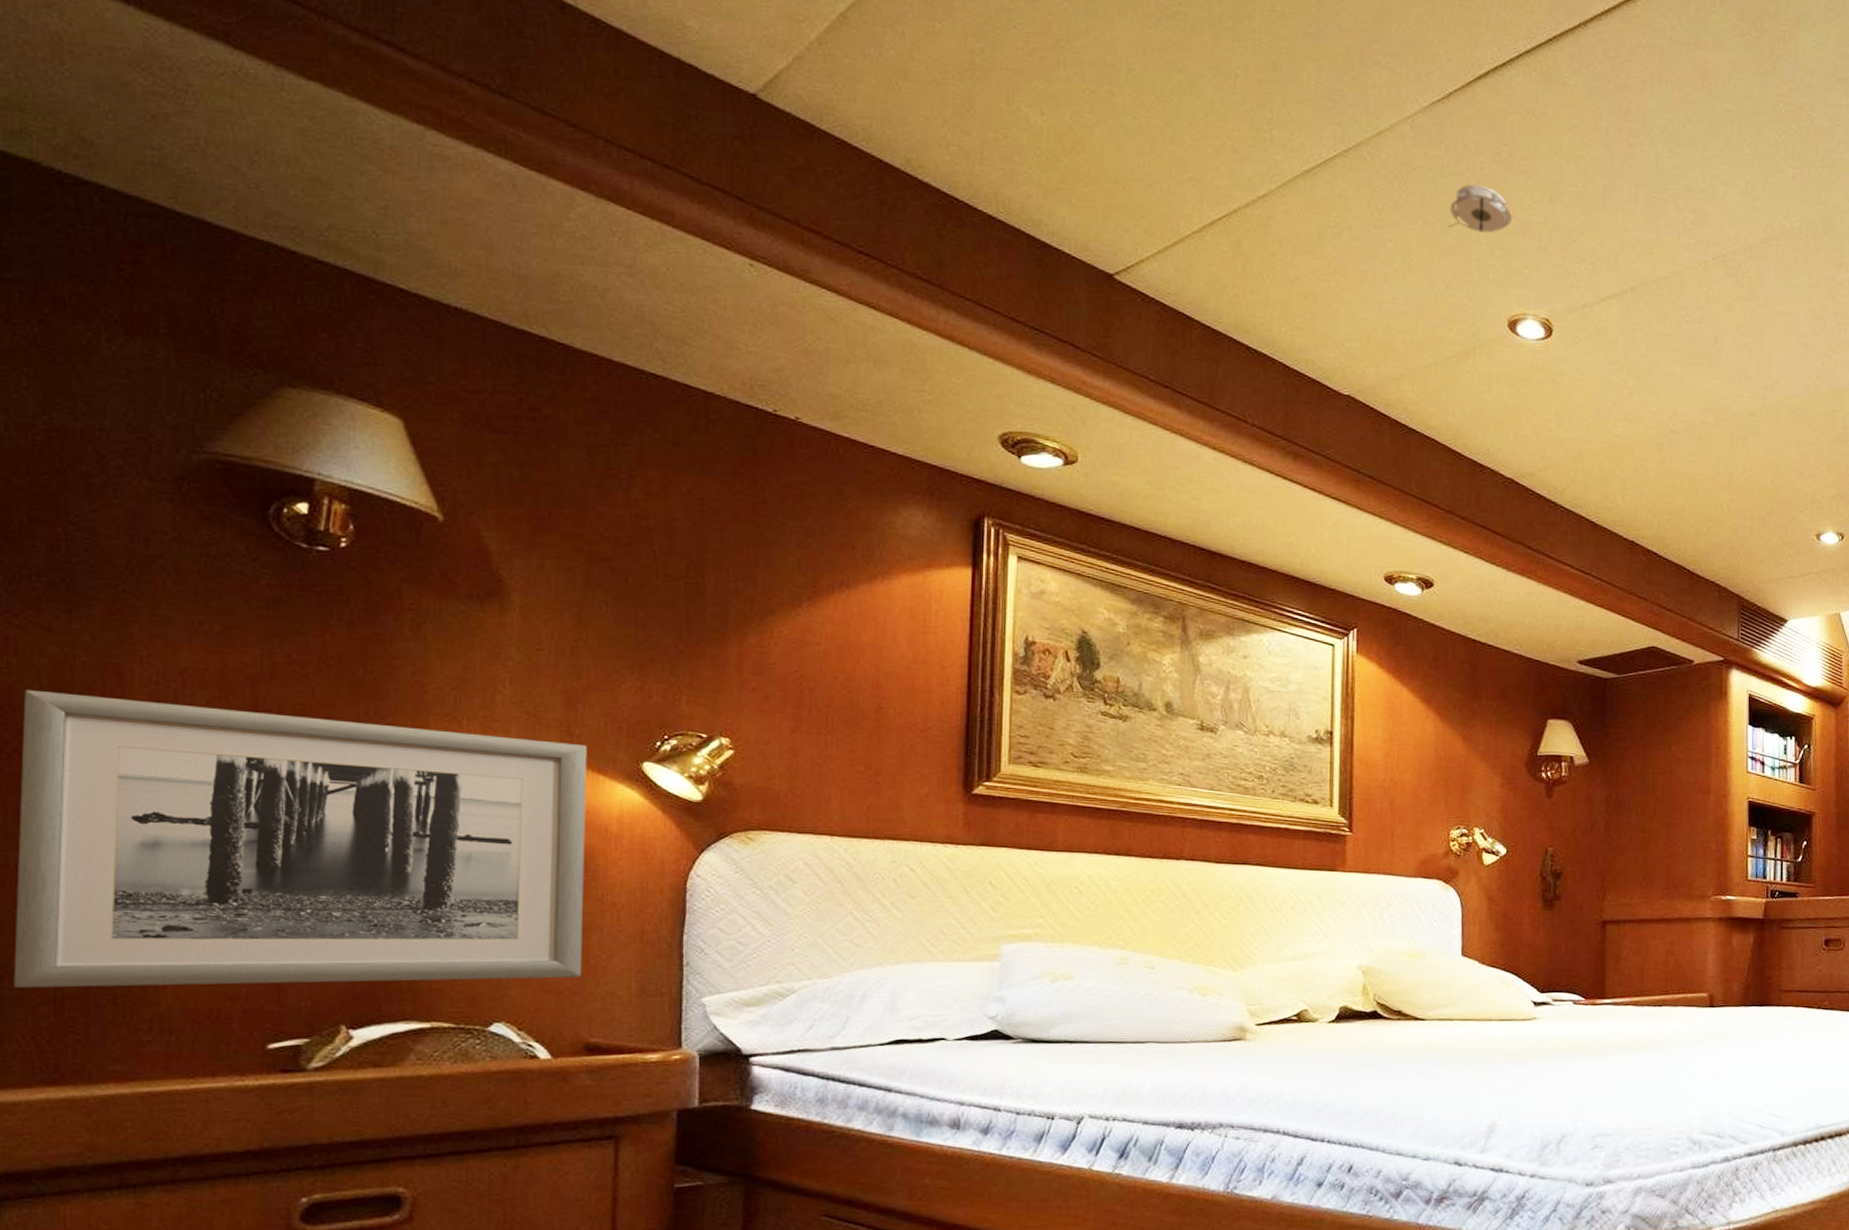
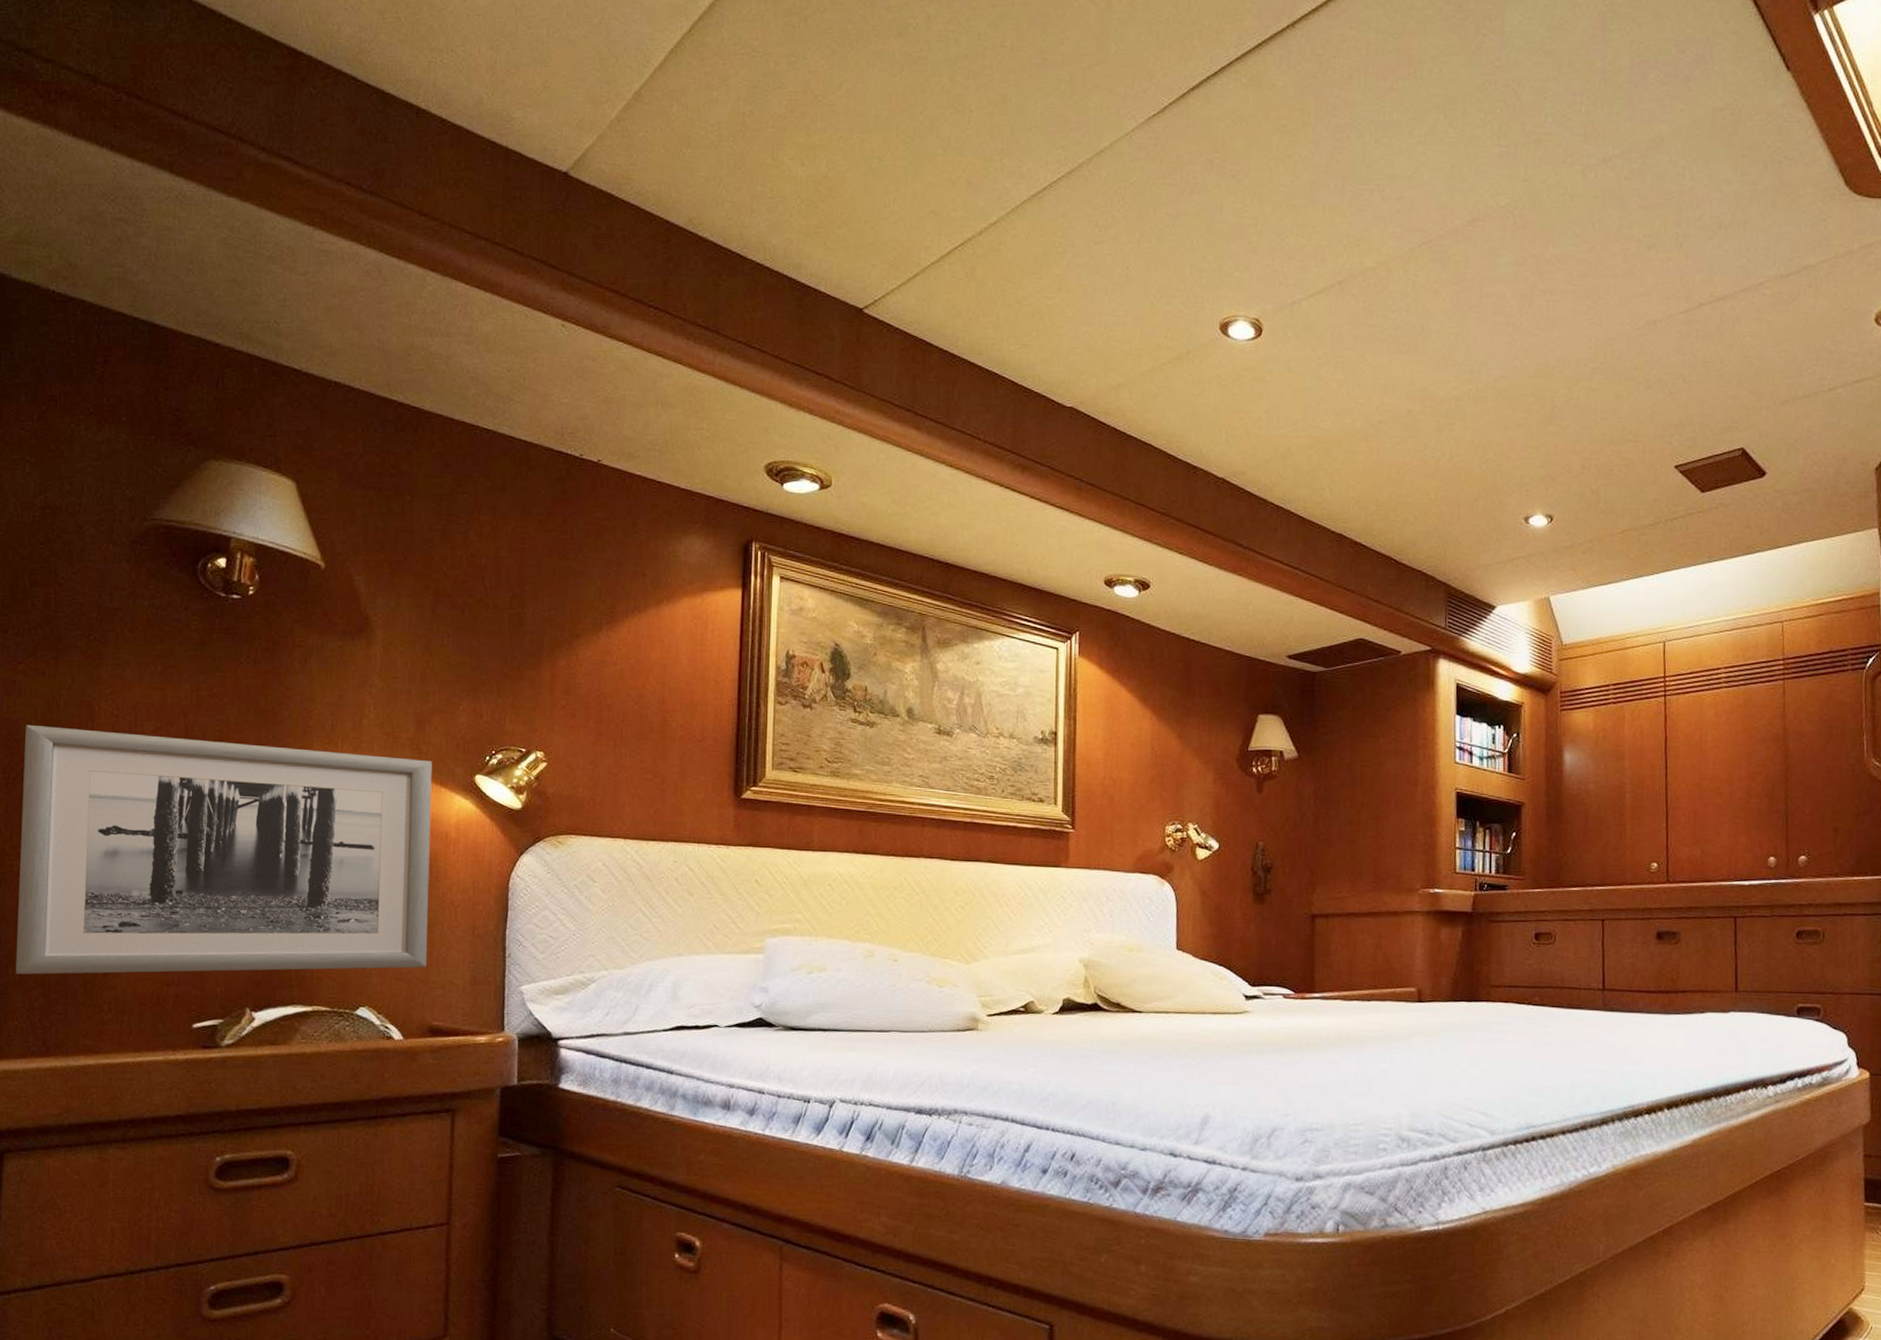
smoke detector: present [1448,184,1512,233] -> none [1163,193,1223,240]

